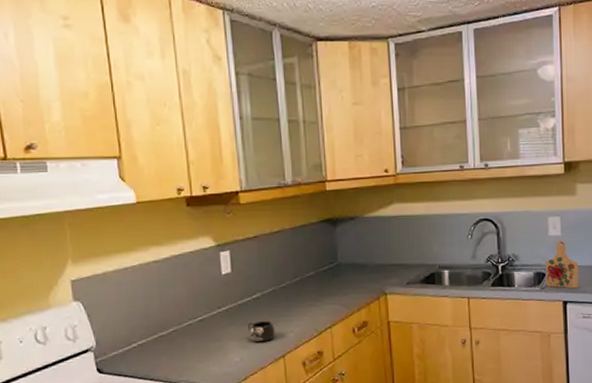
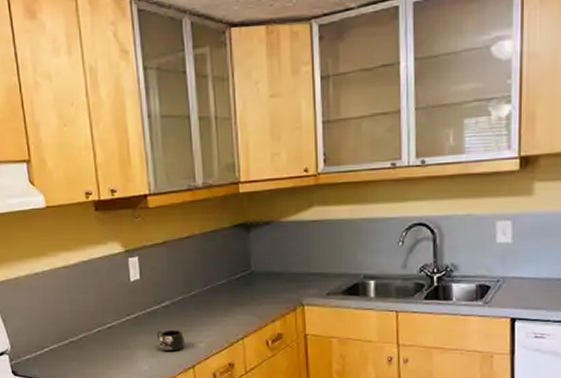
cutting board: present [545,241,579,289] -> none [490,249,532,304]

